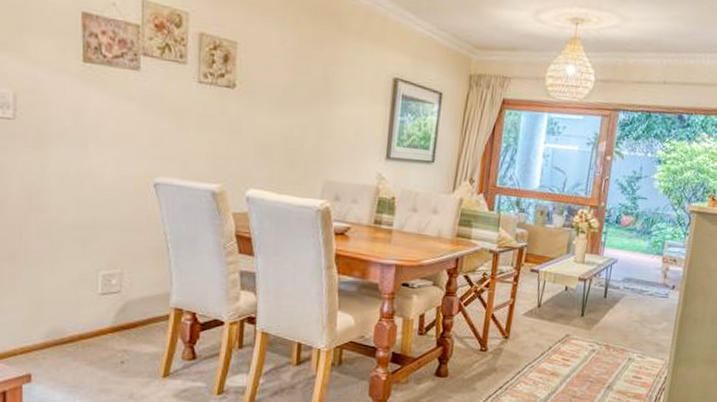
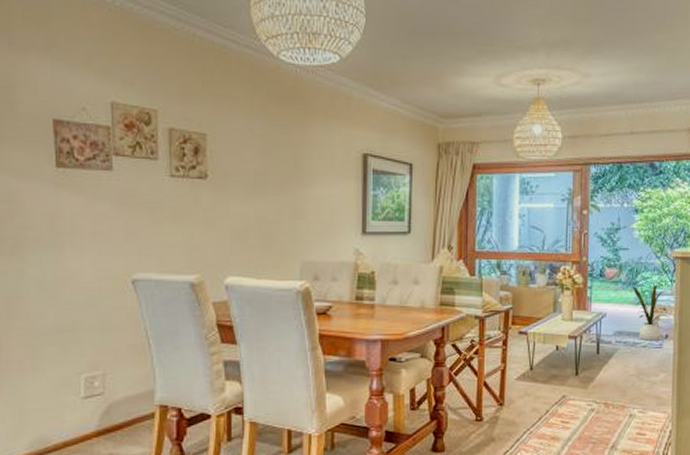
house plant: none [644,226,679,290] -> present [629,277,670,341]

